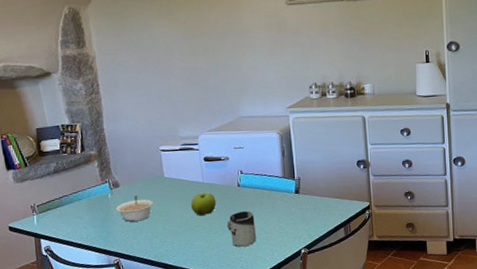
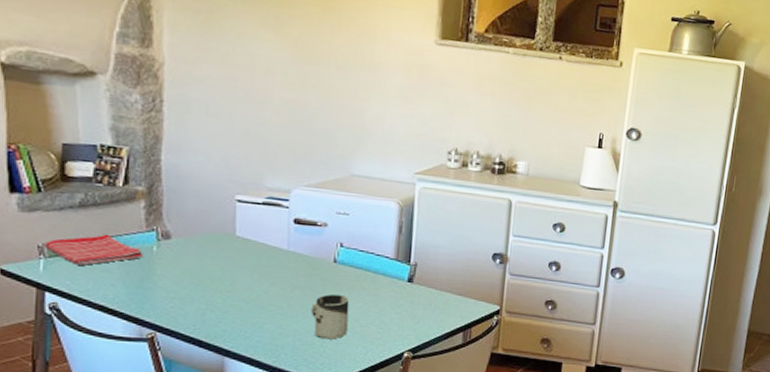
dish towel: none [35,190,102,216] -> present [45,234,143,265]
legume: present [116,195,154,222] -> none [161,253,216,288]
fruit: present [191,192,216,216] -> none [267,262,302,293]

